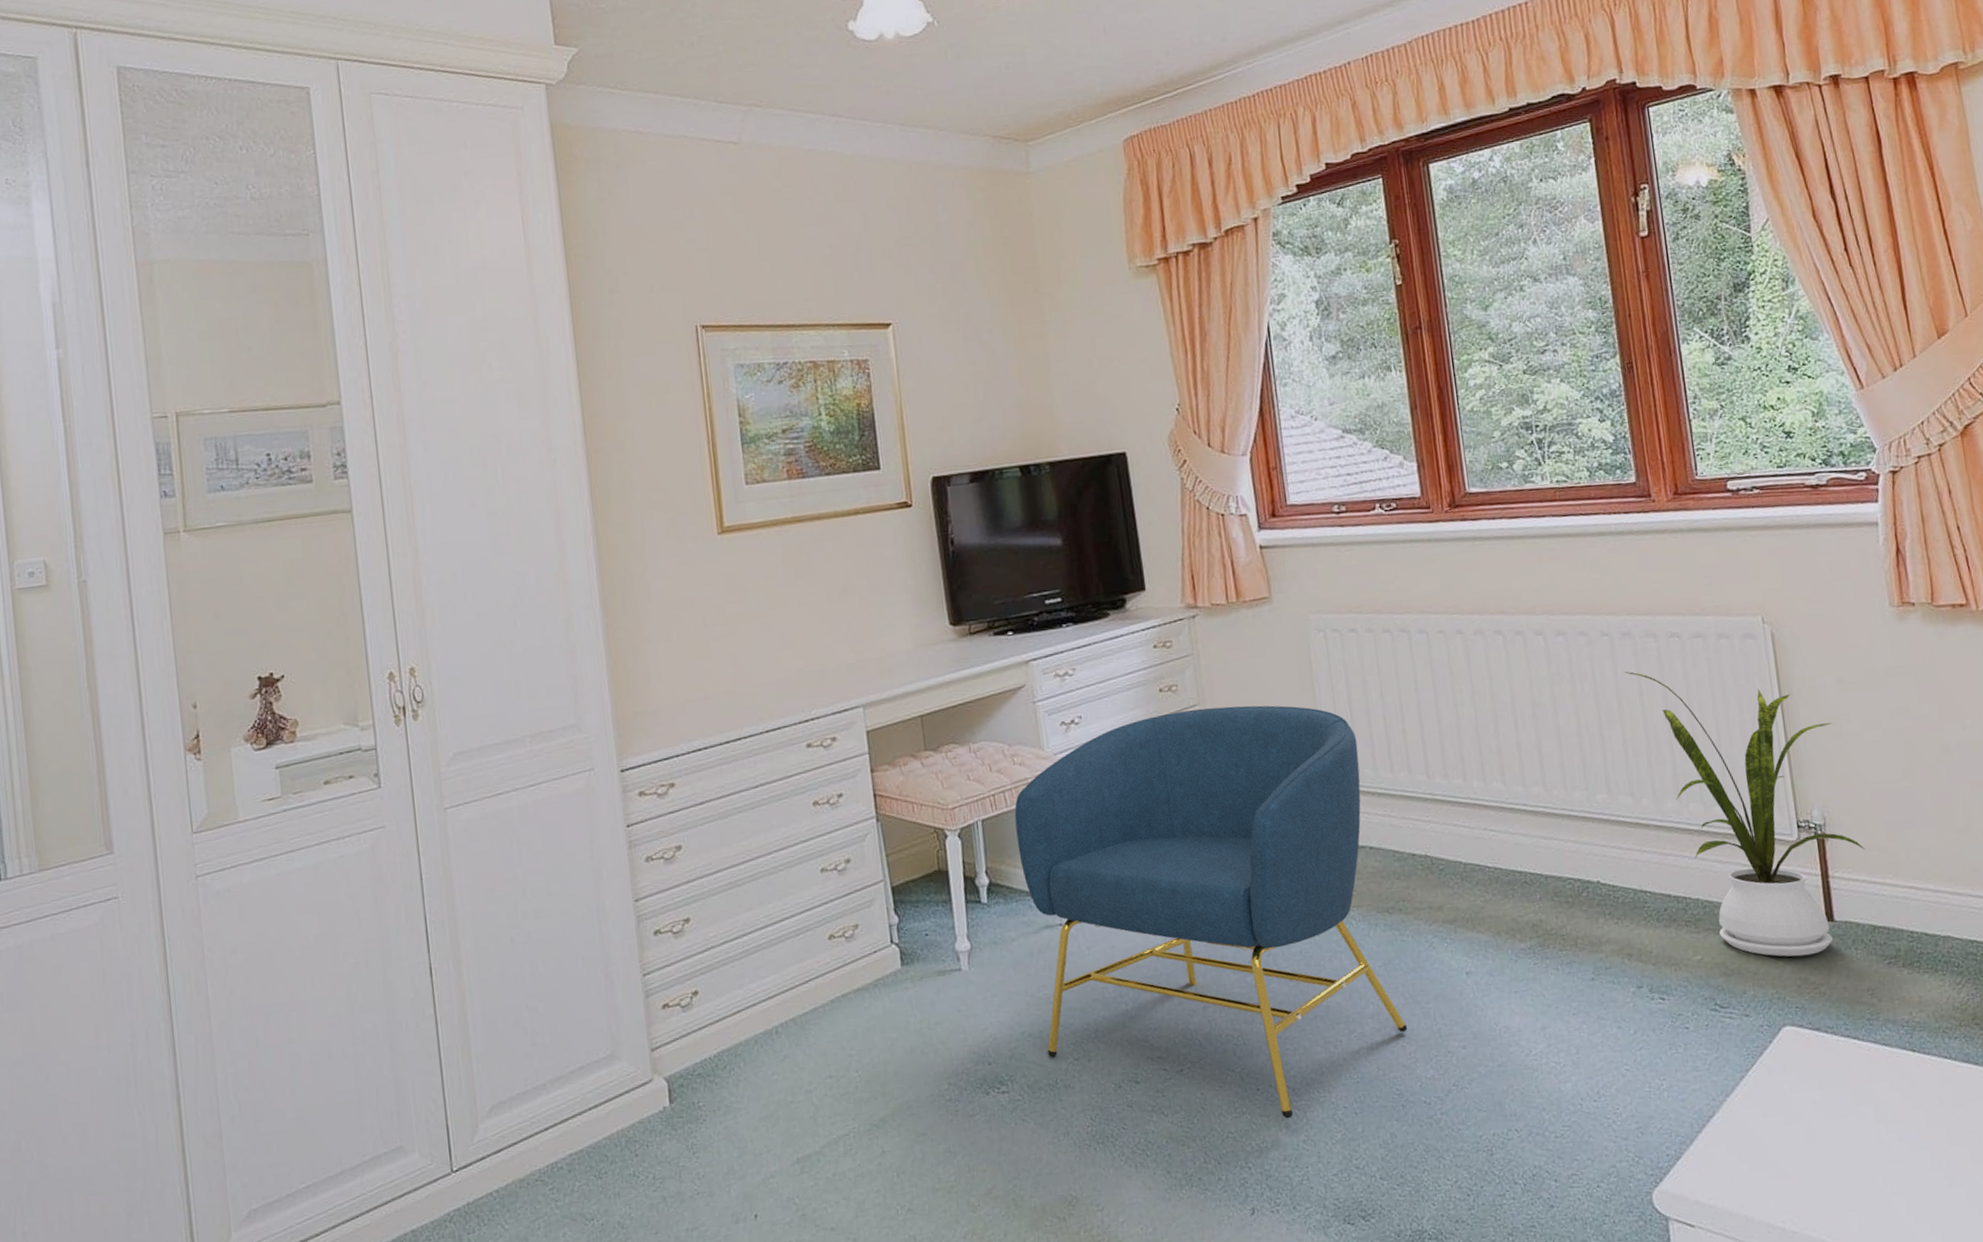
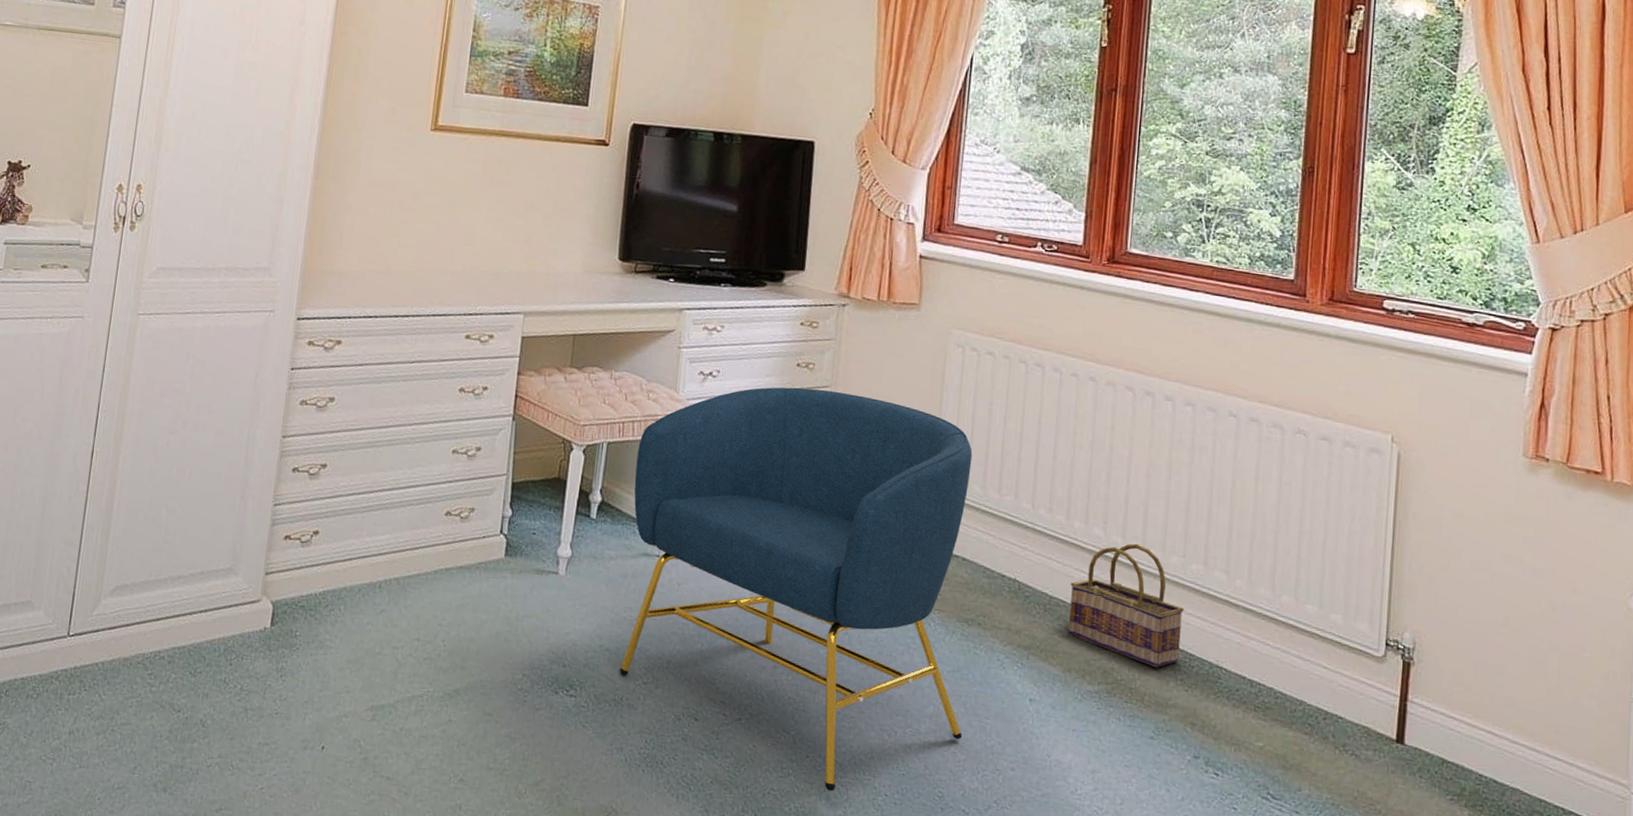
basket: none [1481,788,1603,908] -> present [1068,543,1184,667]
house plant: present [1624,671,1866,957] -> none [1245,455,1450,771]

